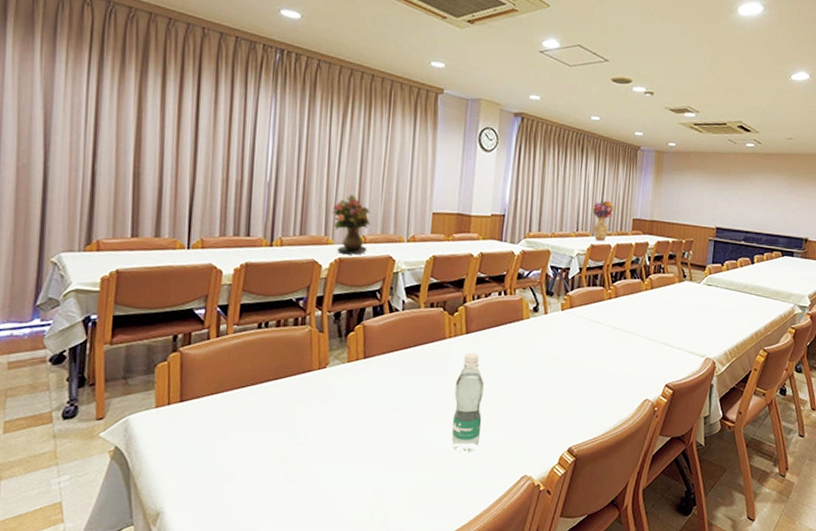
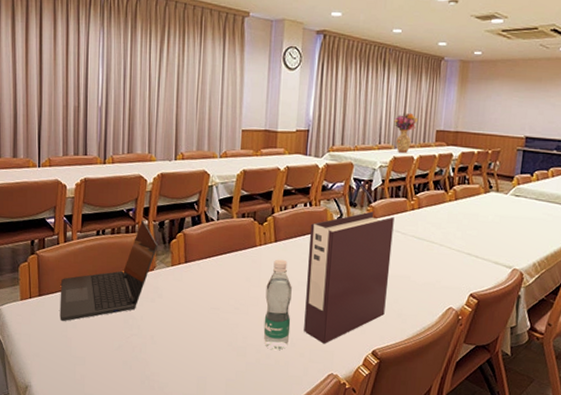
laptop: none [206,311,332,431] -> present [60,221,158,321]
bouquet: present [332,194,371,255] -> none [154,115,187,170]
binder: none [496,300,592,443] -> present [304,211,394,344]

